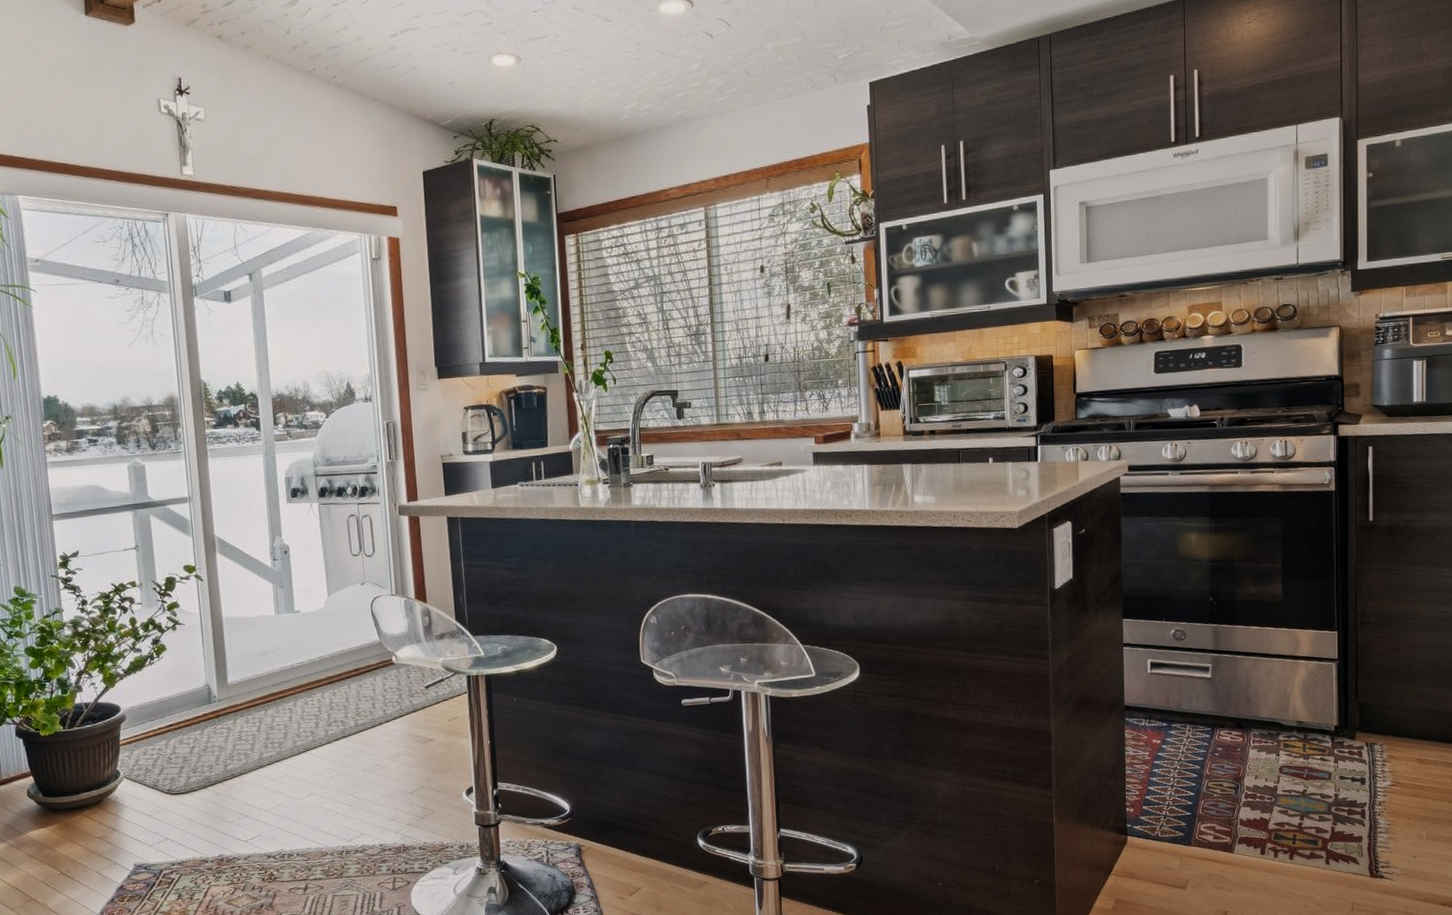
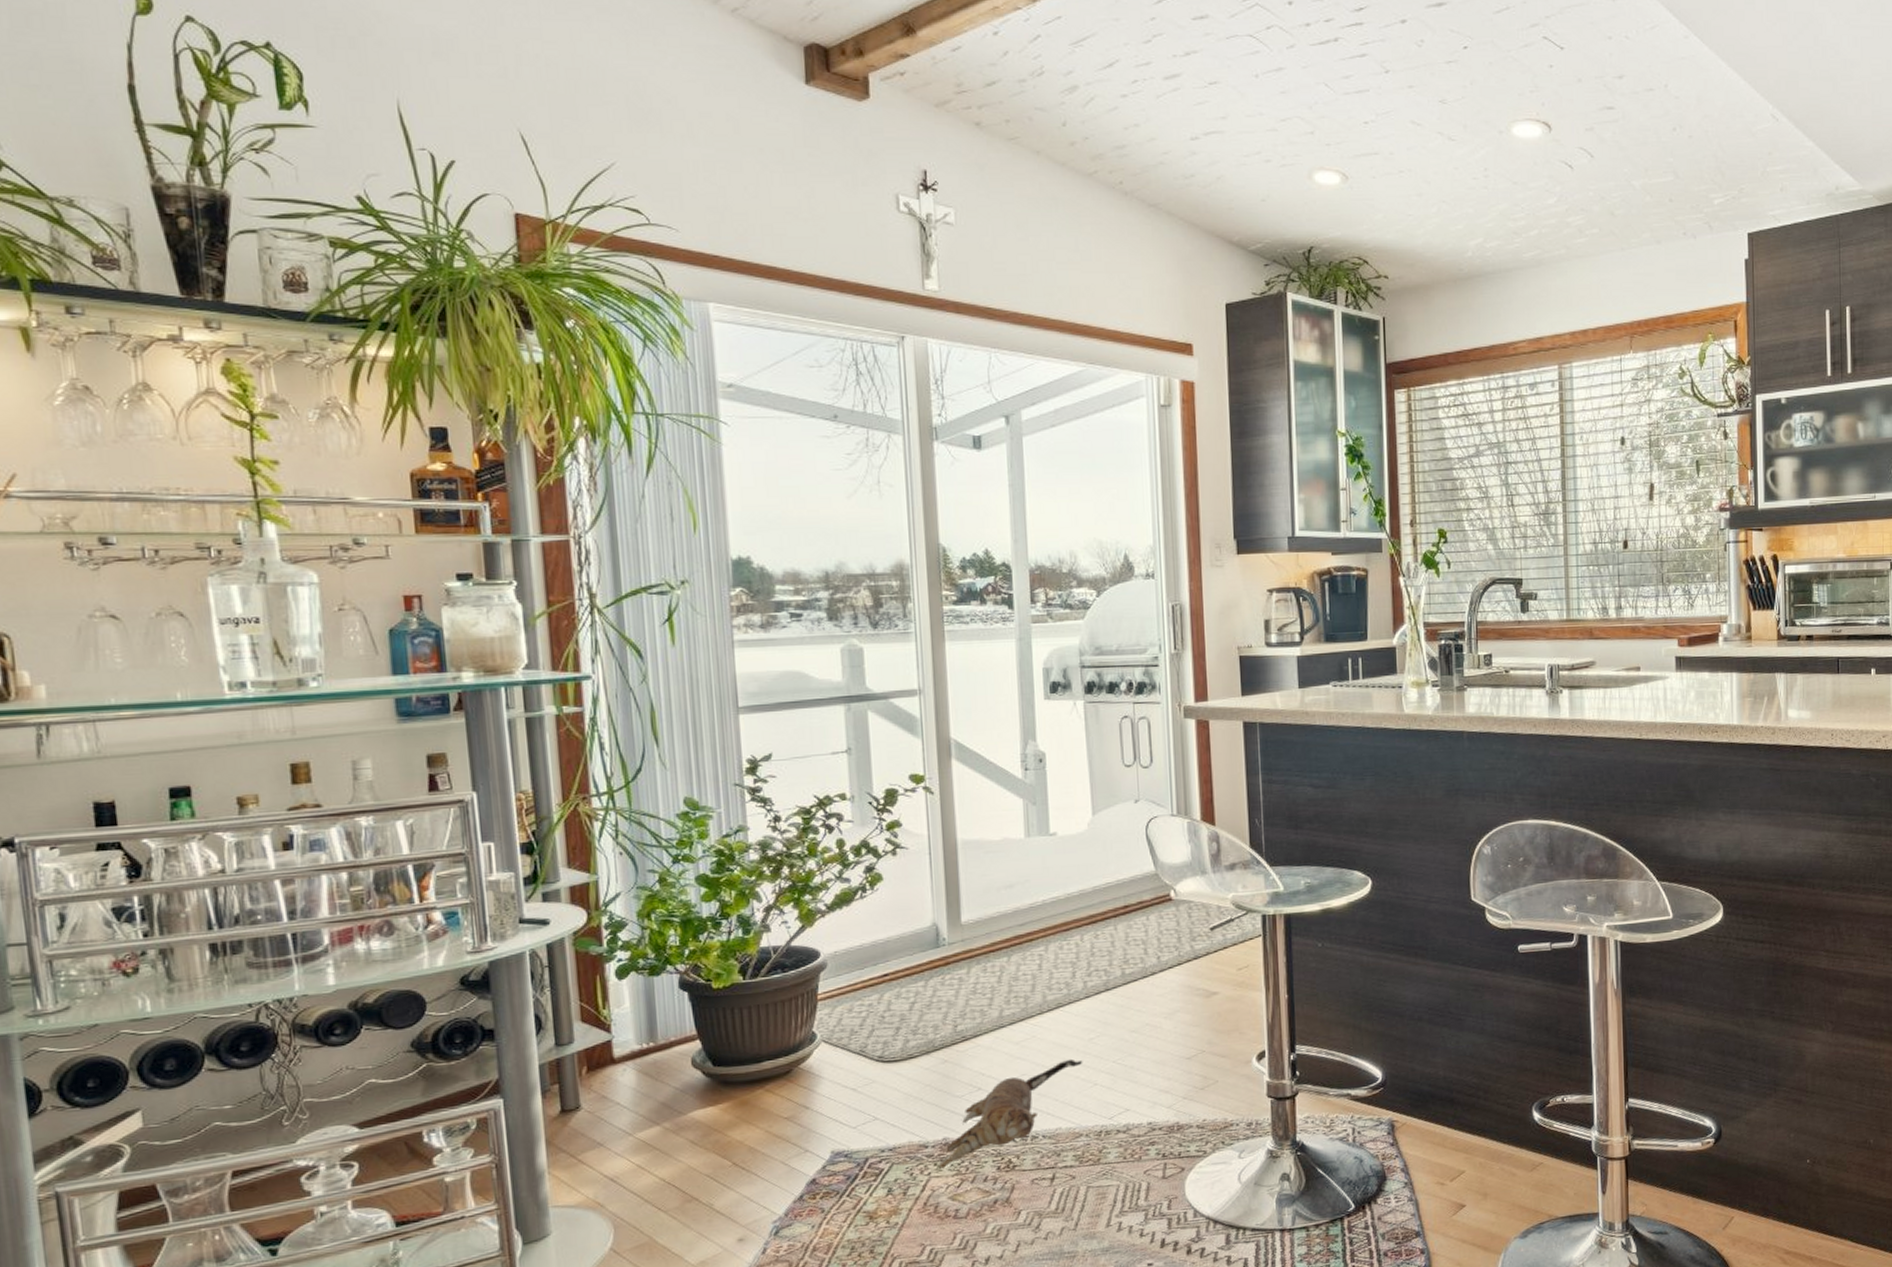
cat: none [217,792,327,879] -> present [939,1059,1083,1169]

